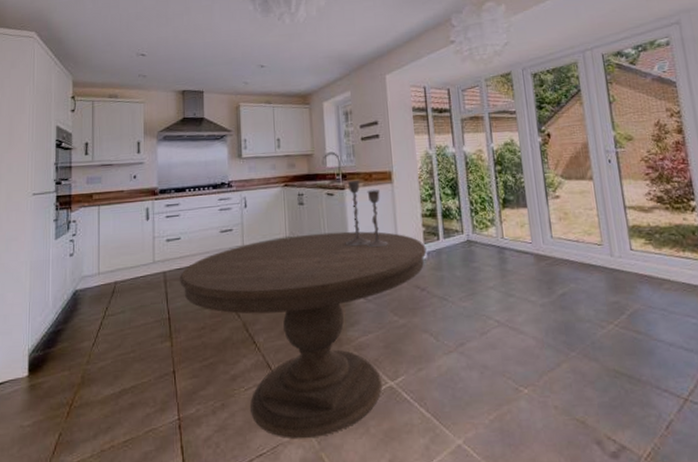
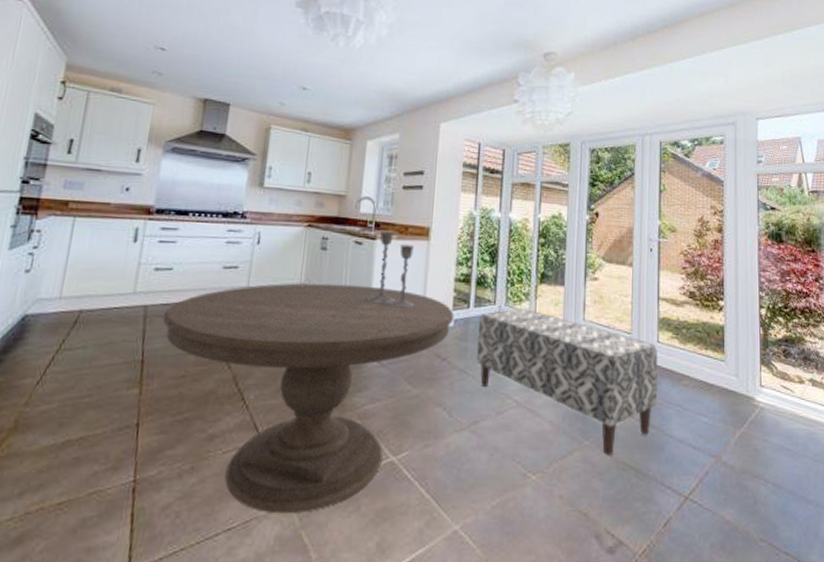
bench: none [450,234,640,365] -> present [477,309,658,456]

